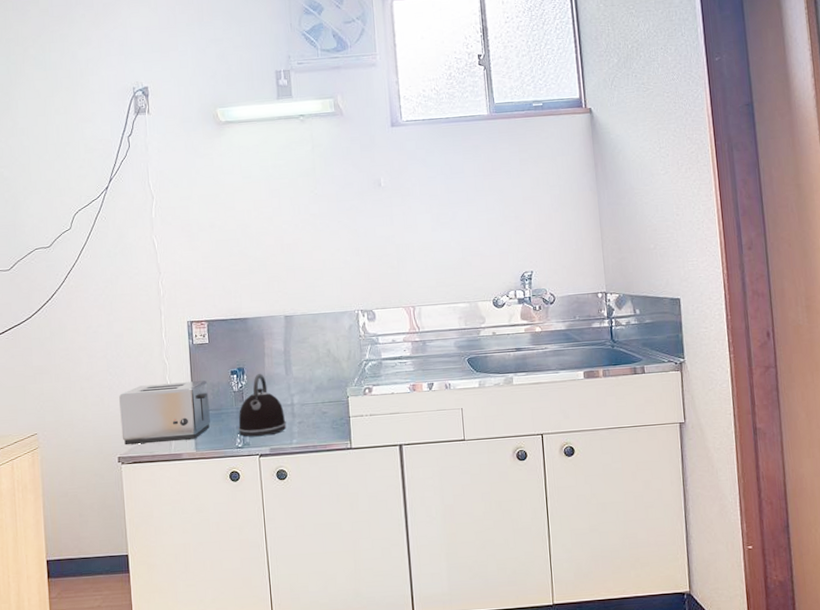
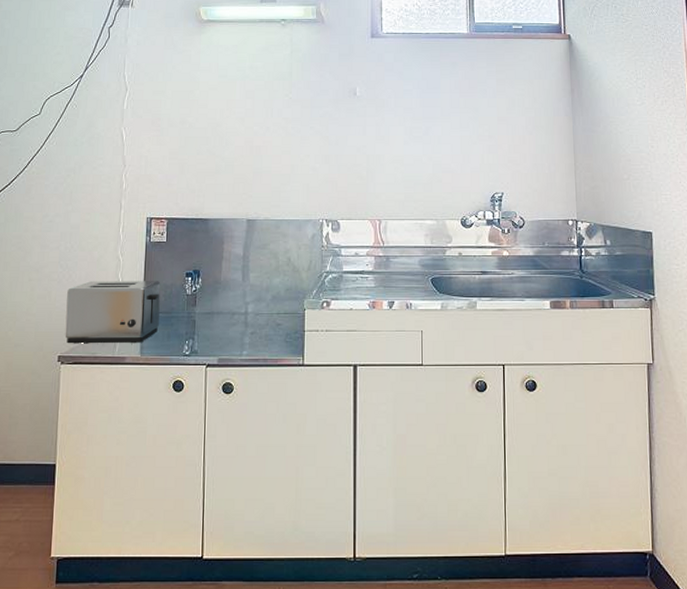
kettle: present [237,373,287,438] -> none [187,277,238,345]

